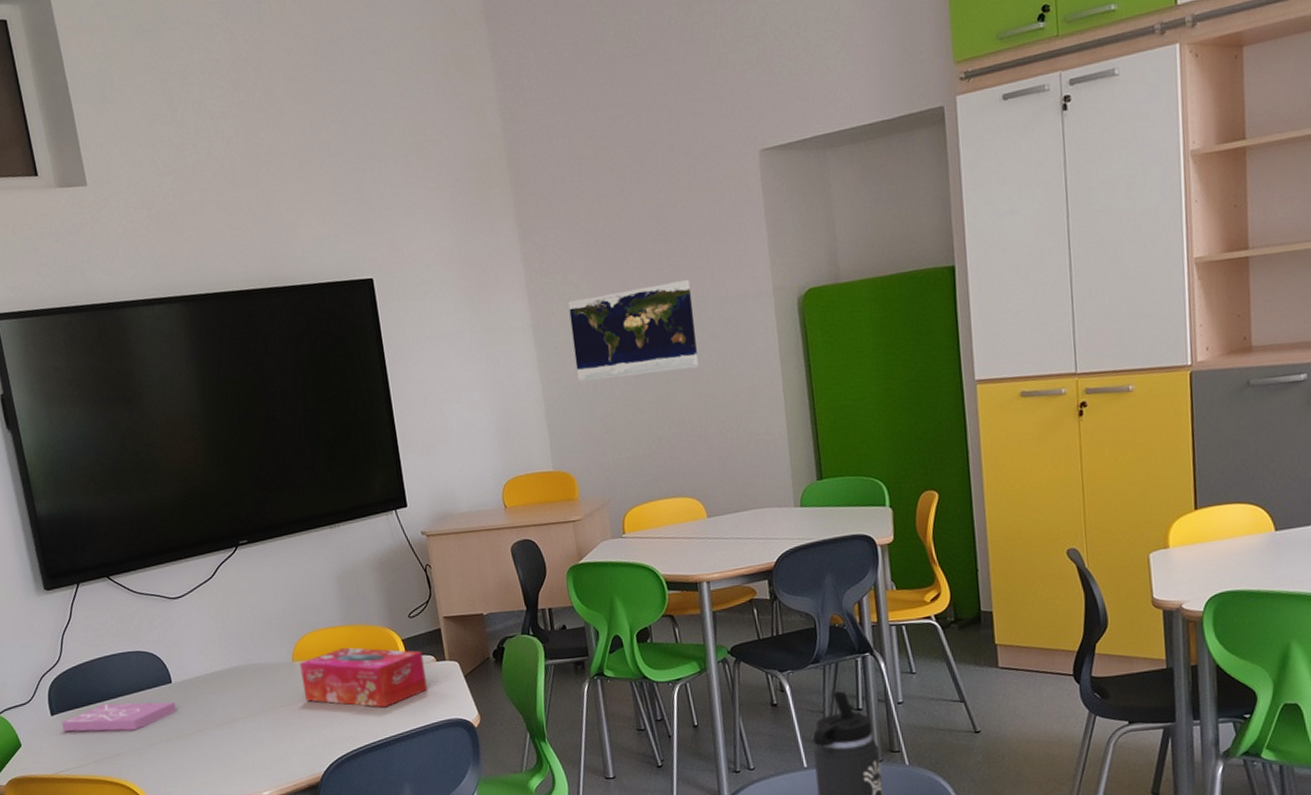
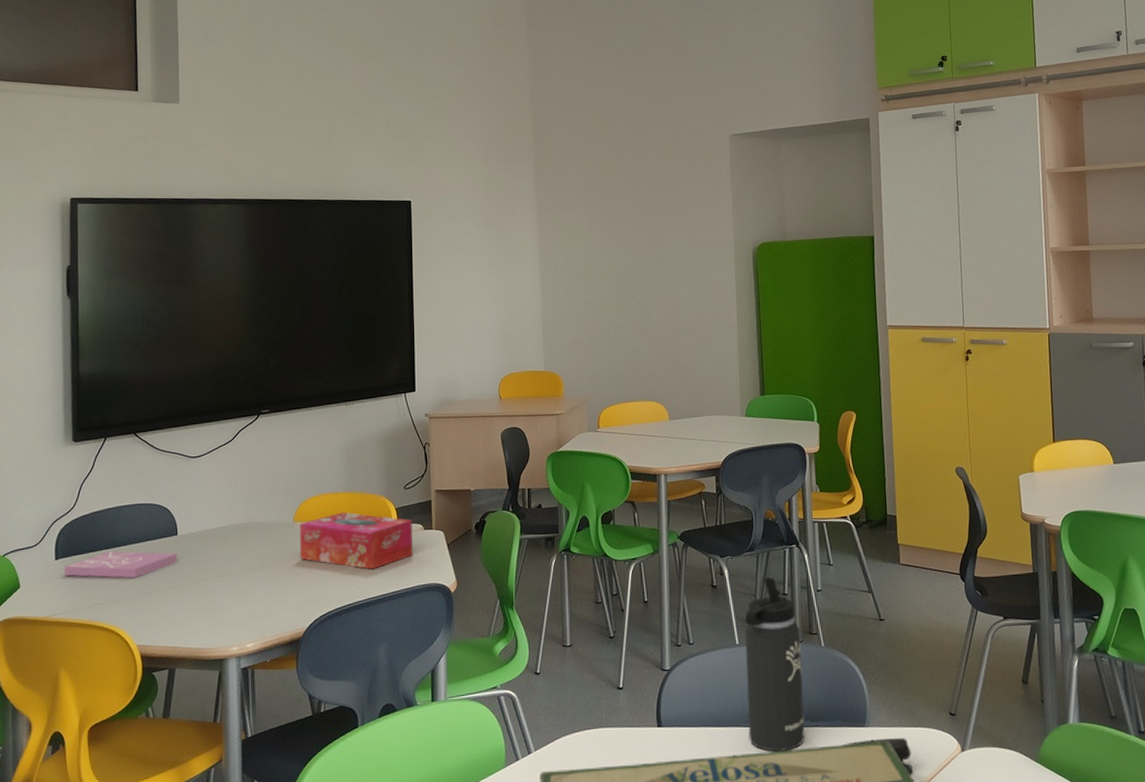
map: present [568,280,698,381] -> none [570,227,671,299]

